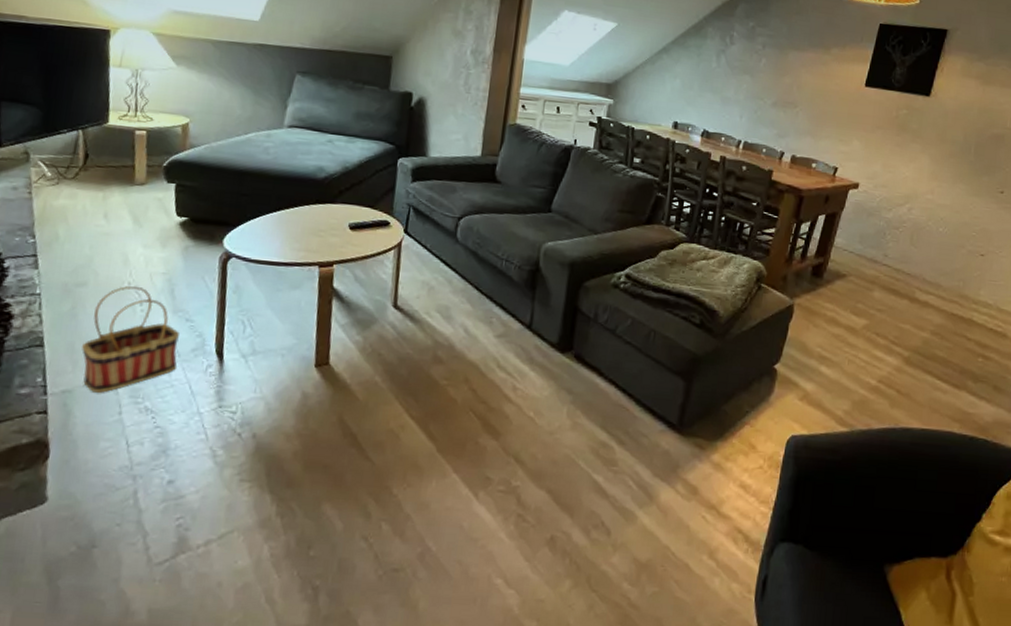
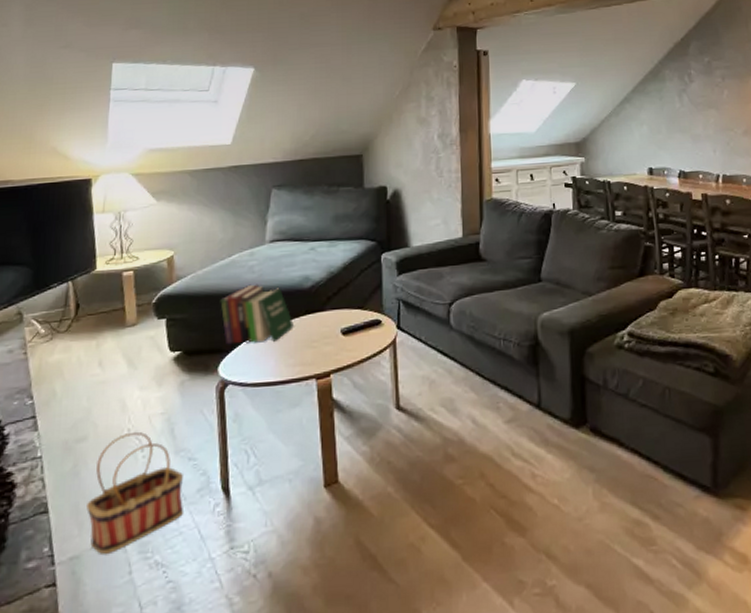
books: none [231,165,304,224] -> present [220,284,295,345]

